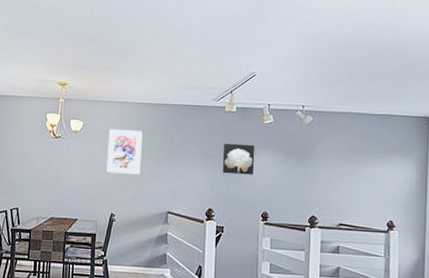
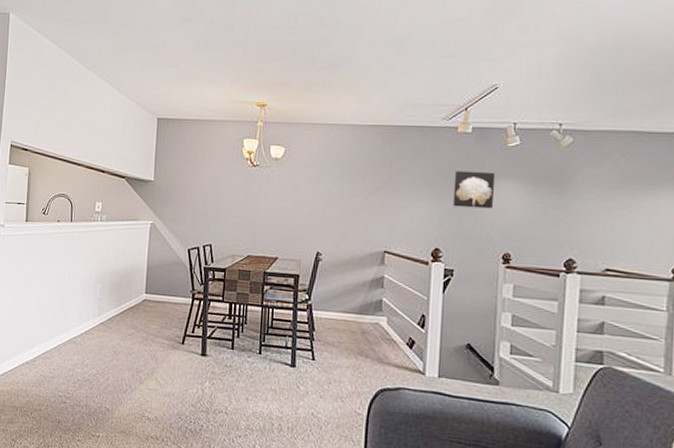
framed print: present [106,128,143,175] -> none [312,155,355,208]

